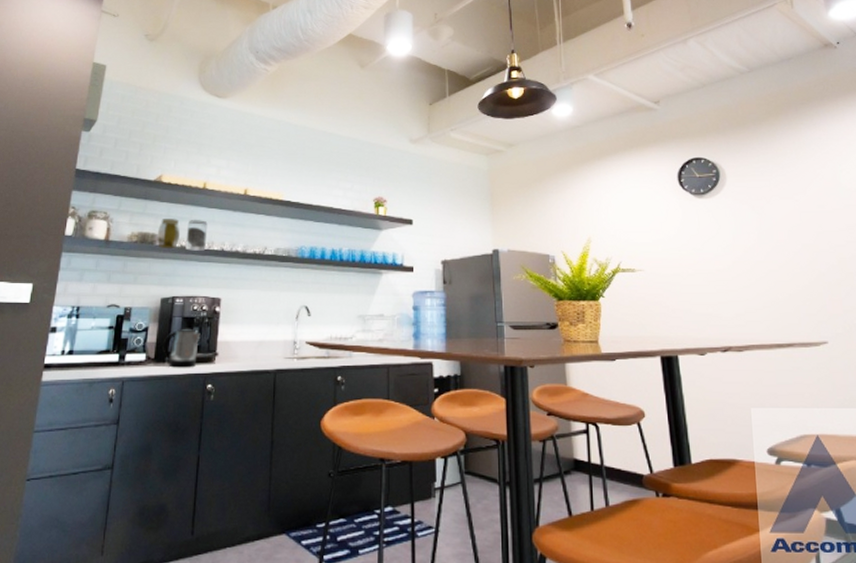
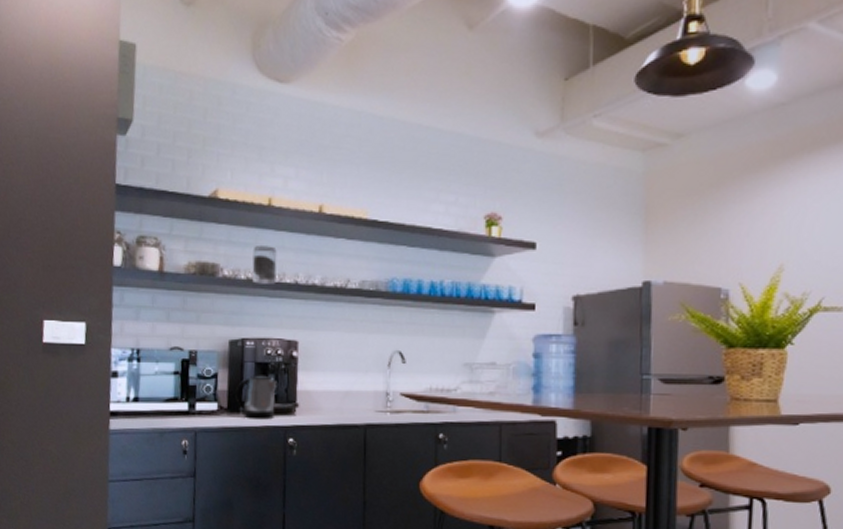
jar: present [157,219,180,249] -> none [217,245,245,283]

